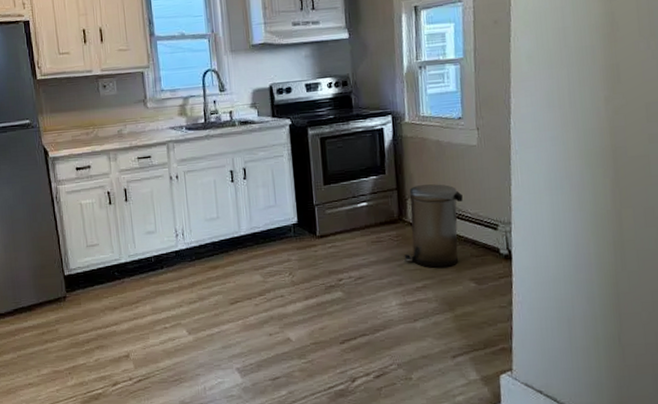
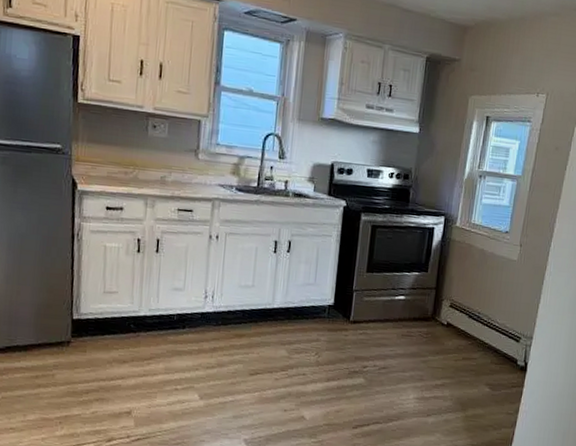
pedal bin: present [404,184,463,269] -> none [430,288,495,371]

